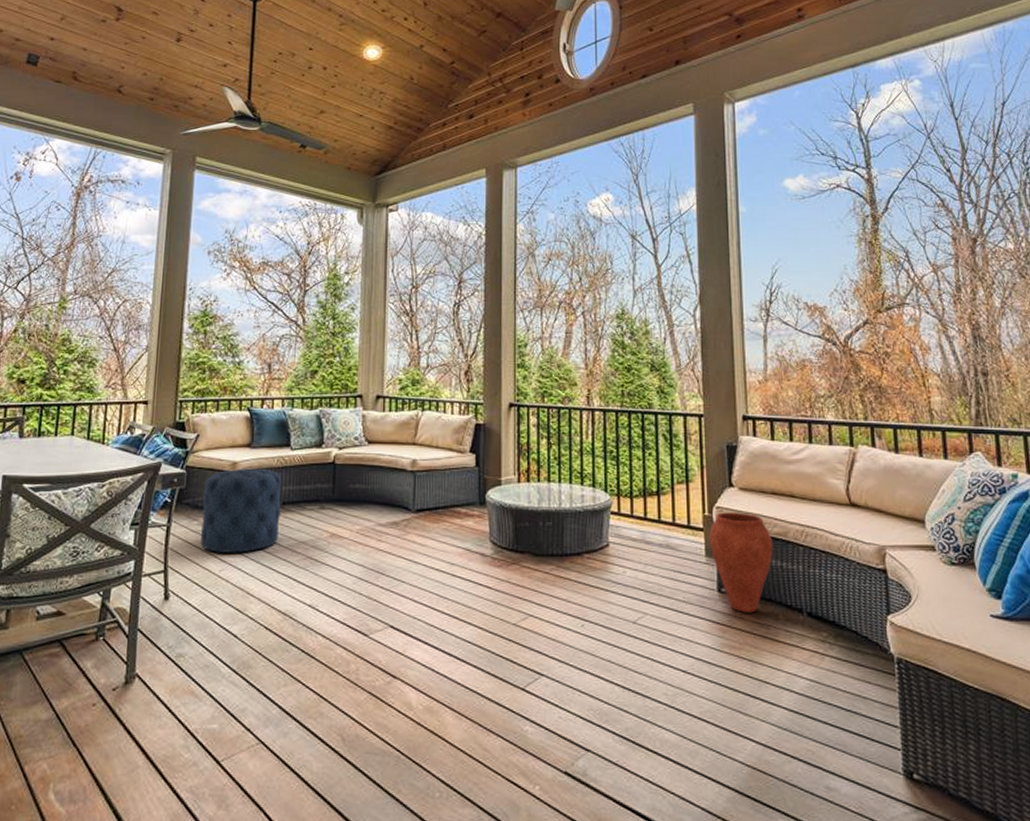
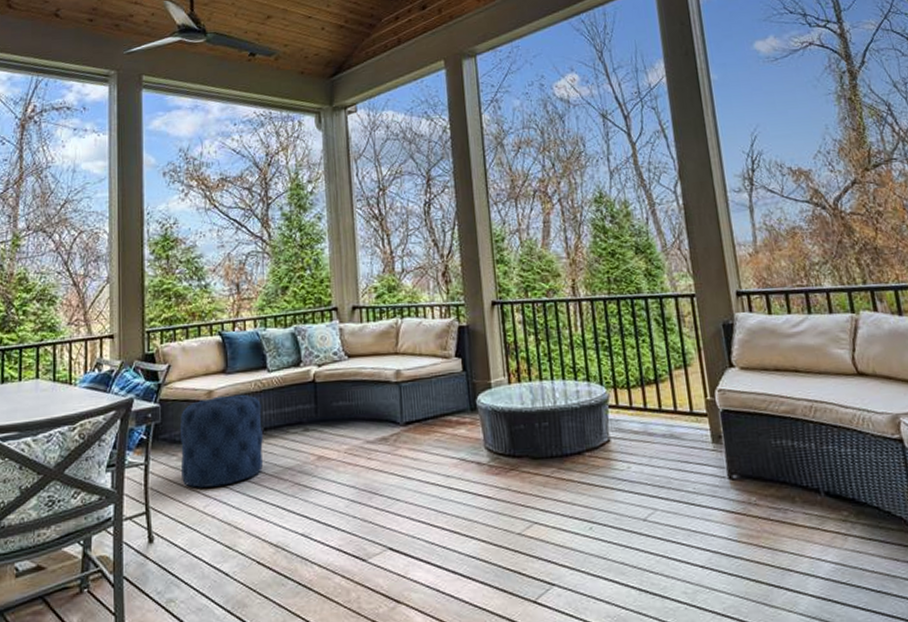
vase: present [709,512,773,613] -> none [713,393,783,499]

